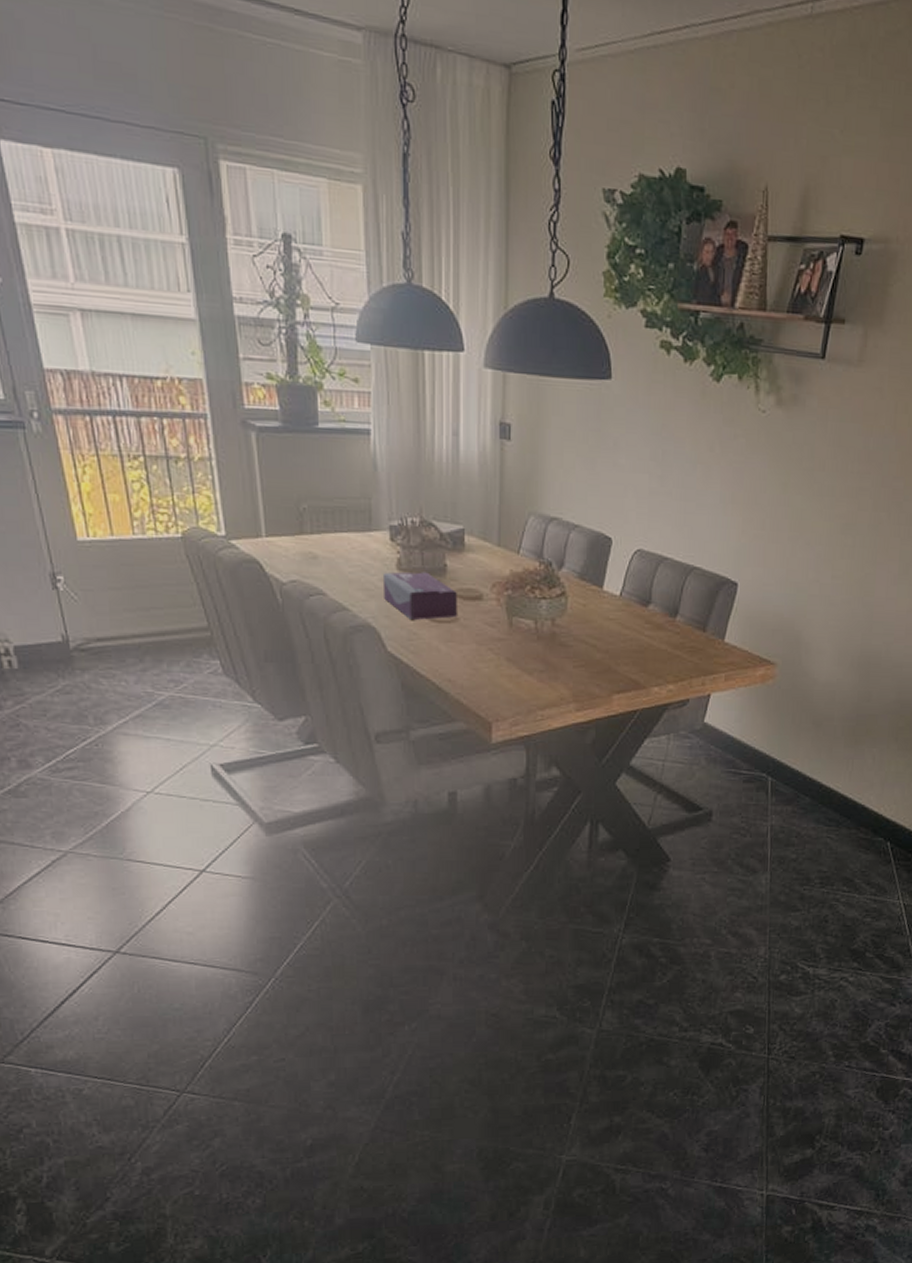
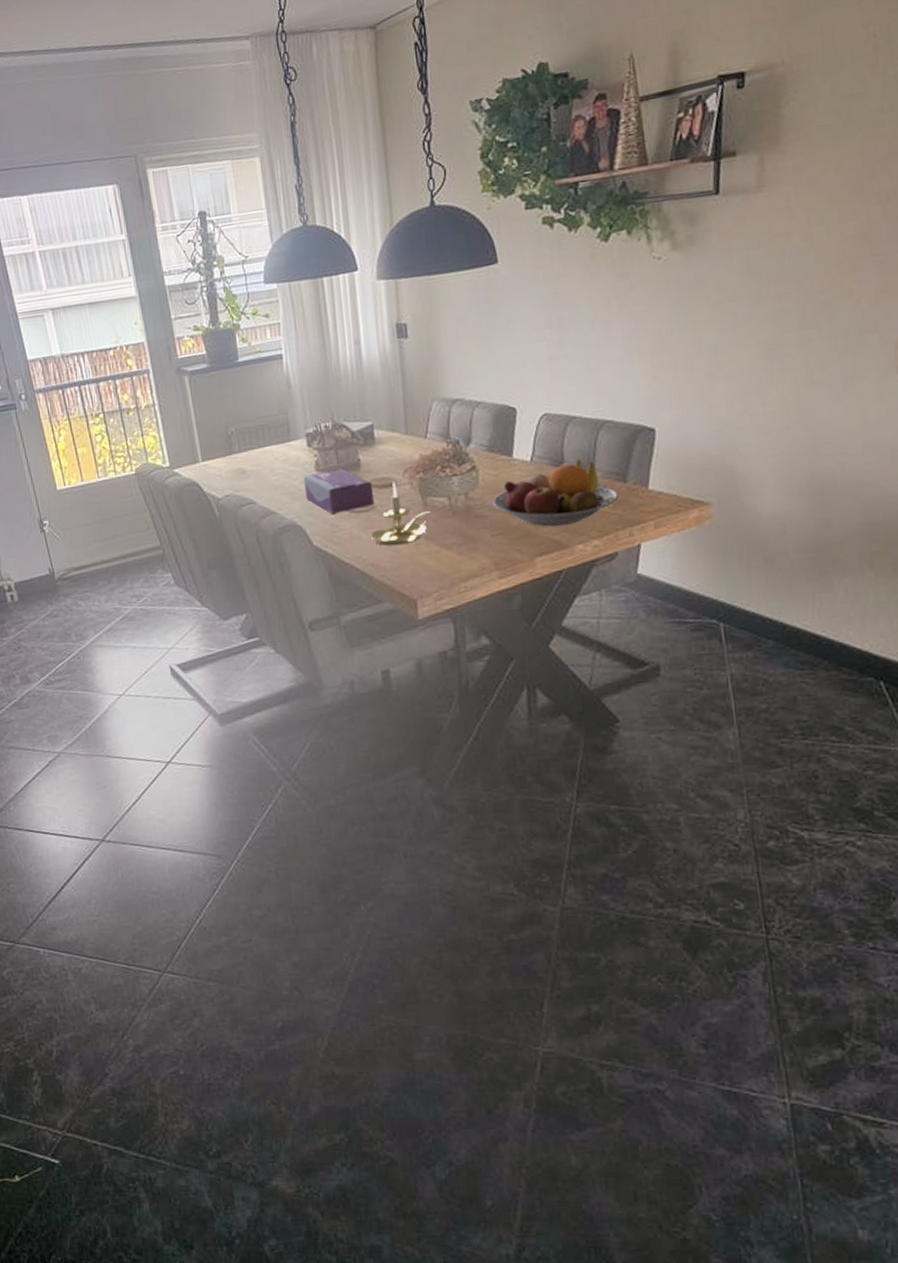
candle holder: none [451,595,516,663] -> present [371,482,431,546]
fruit bowl: none [578,601,697,666] -> present [492,458,619,527]

